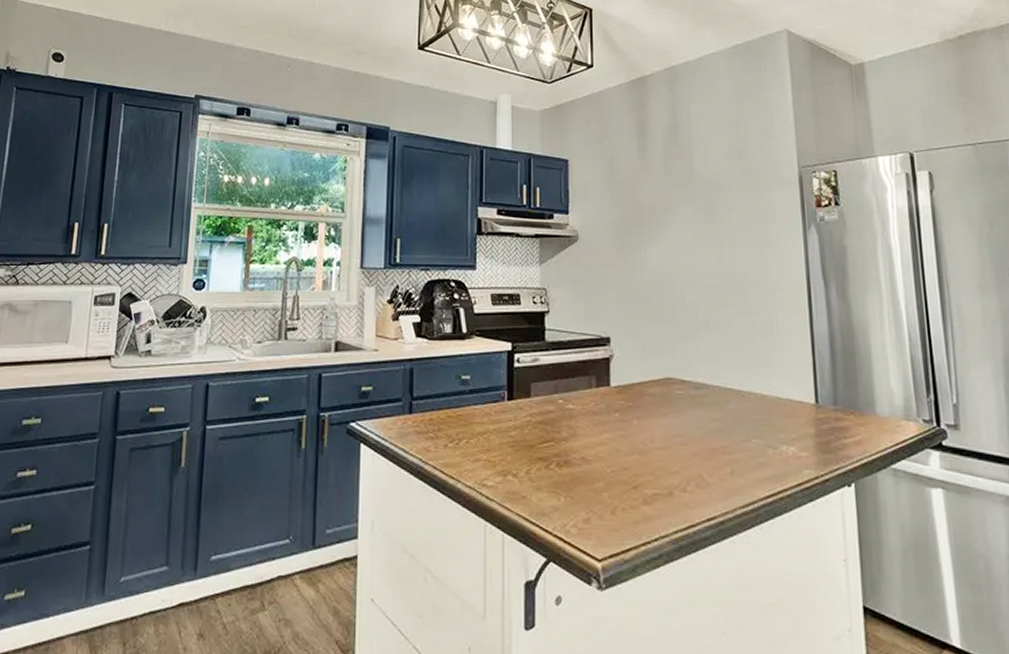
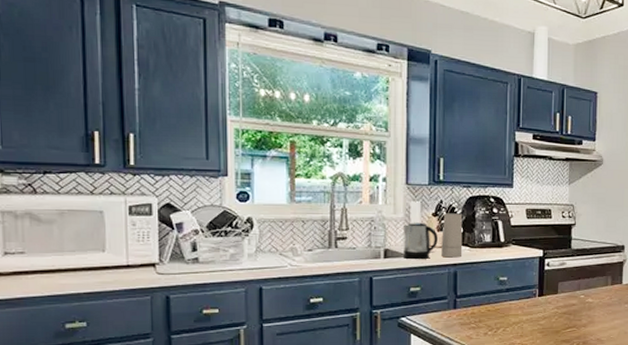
kettle: none [356,310,393,354] -> present [404,222,438,260]
canister: none [396,300,420,352] -> present [441,213,463,258]

